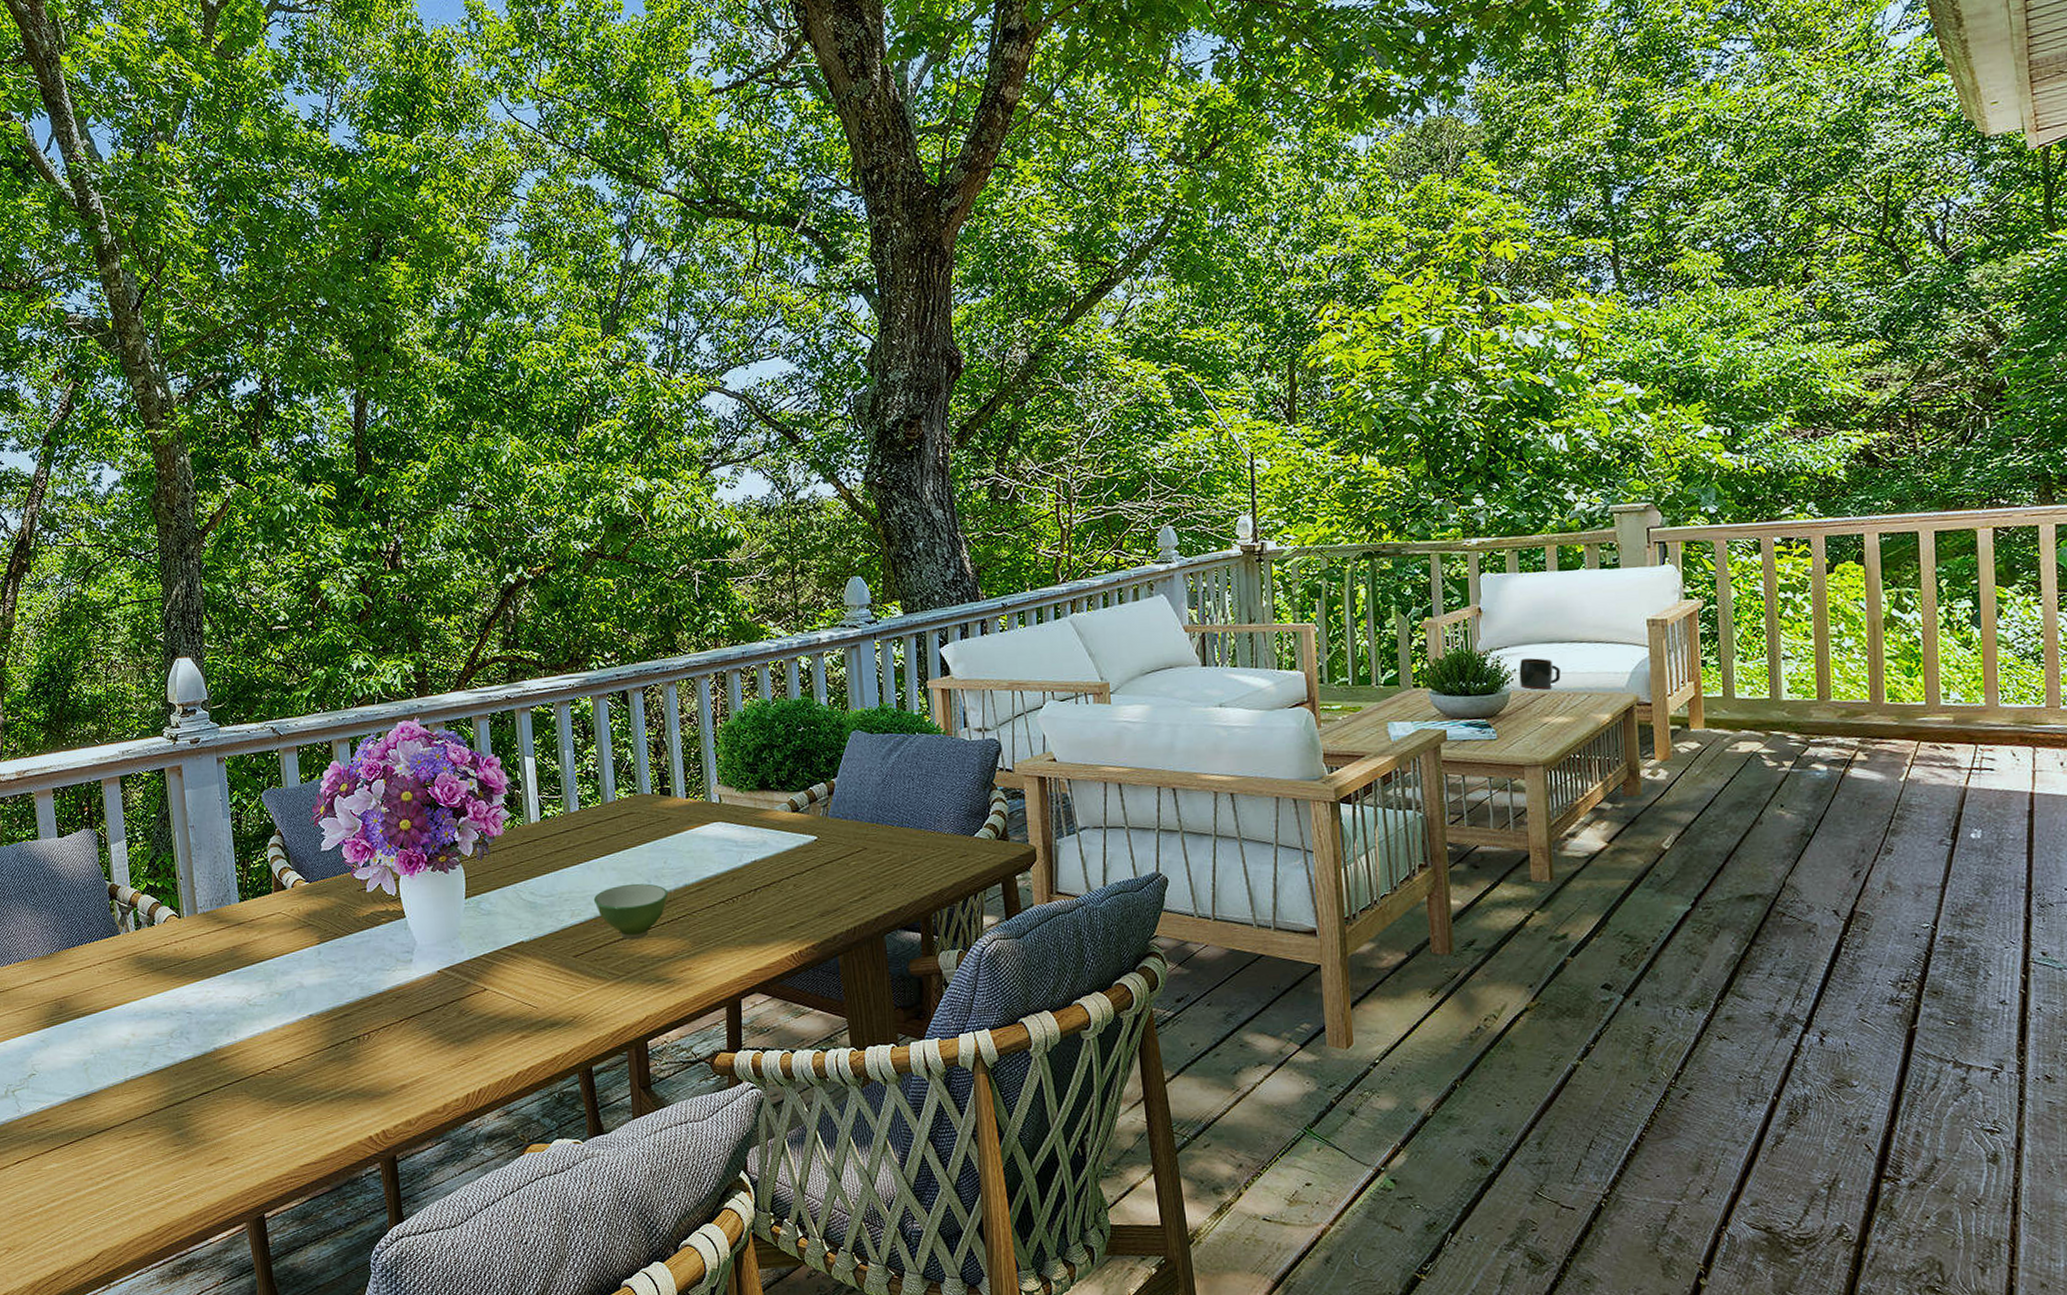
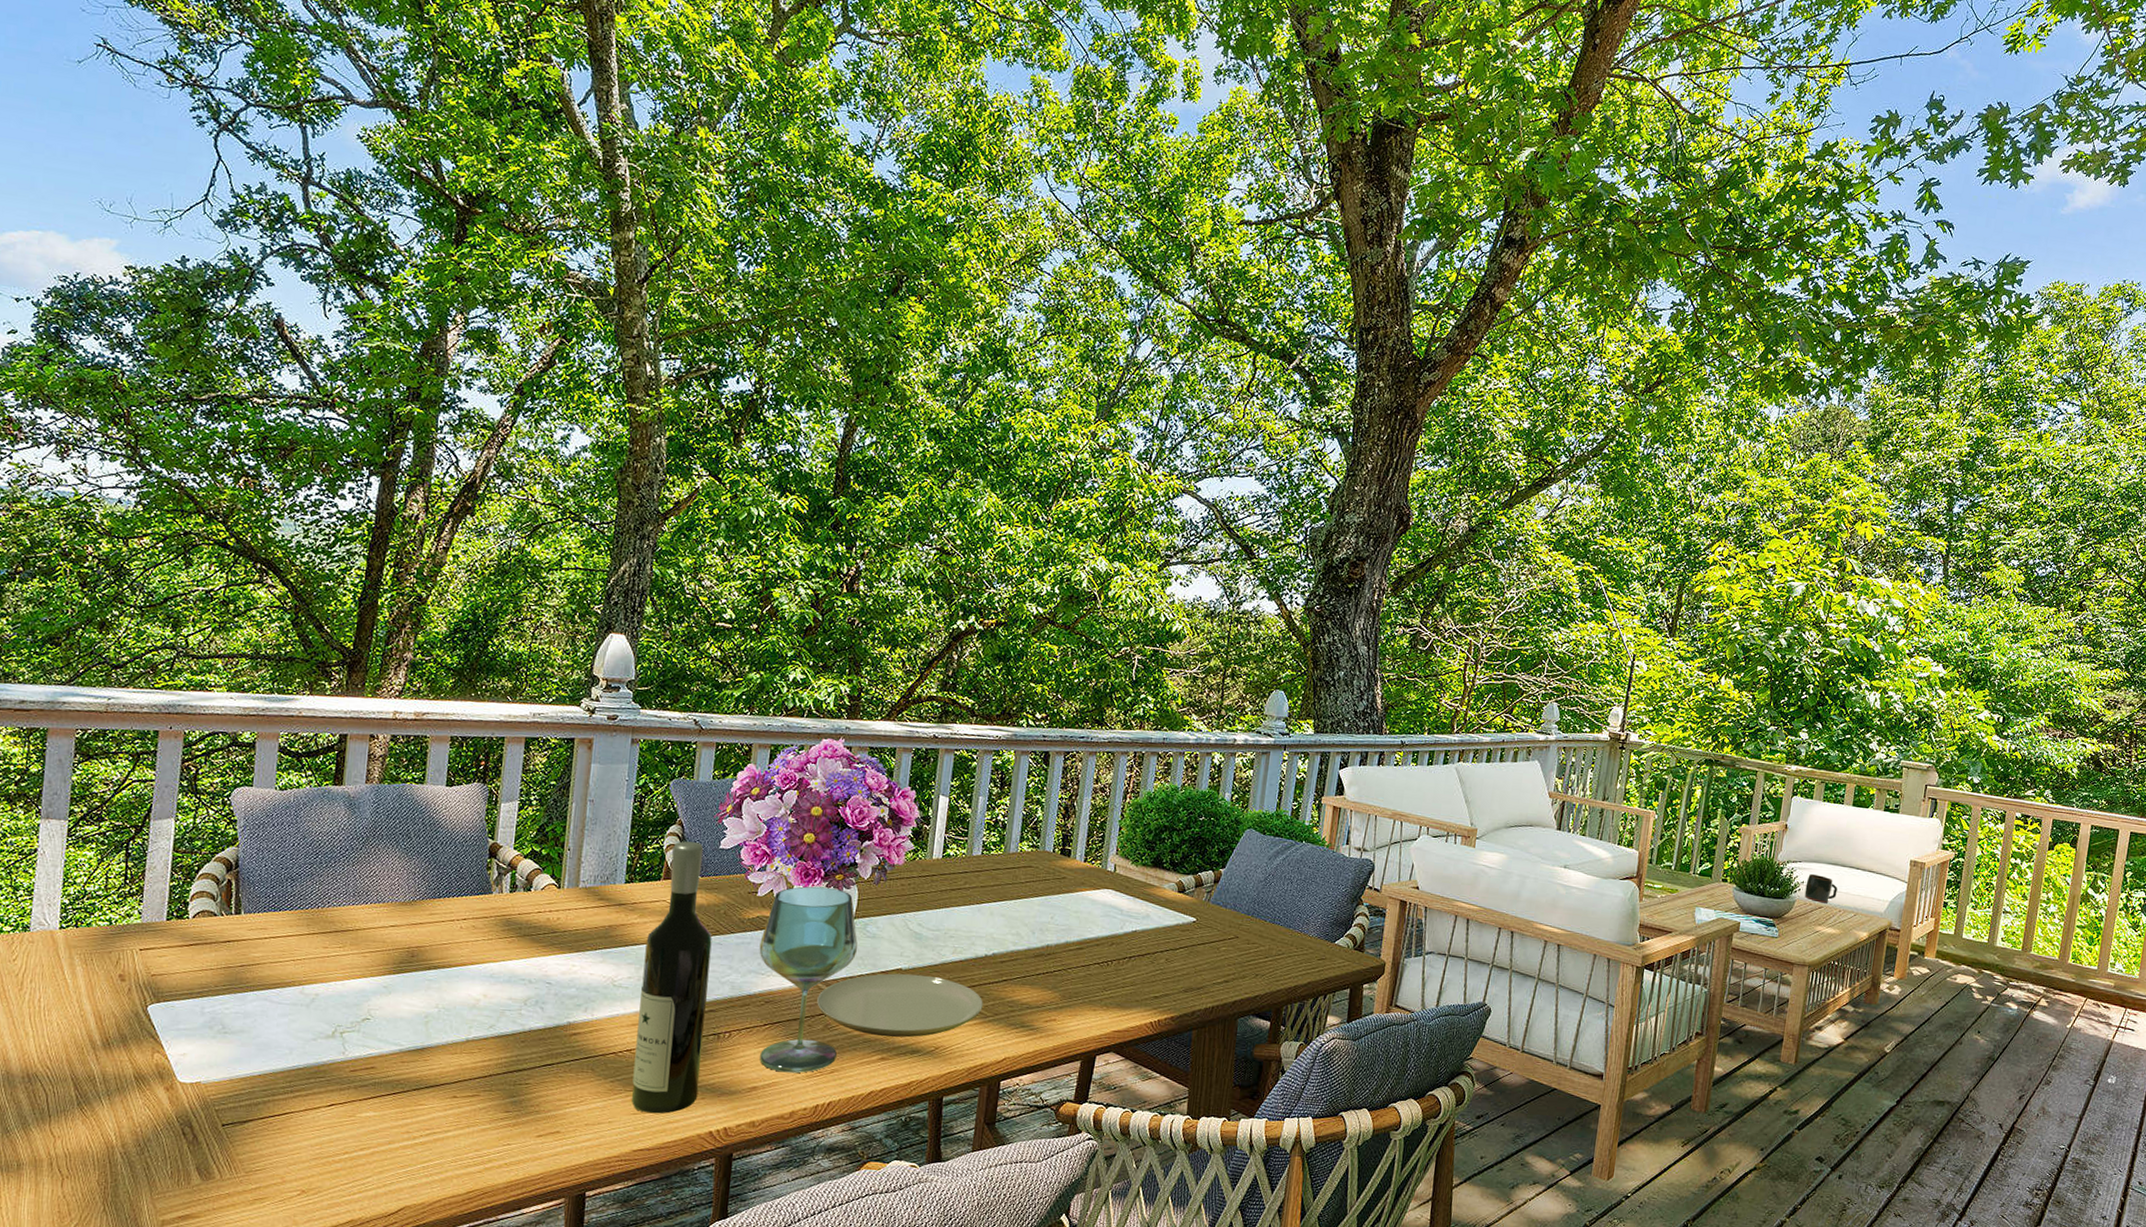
bottle: none [270,849,351,1127] -> present [631,841,713,1114]
wine glass: none [378,871,477,1066] -> present [759,886,858,1073]
plate: none [446,944,613,1015] -> present [817,973,983,1038]
bowl: present [593,883,669,940] -> none [977,932,1050,985]

